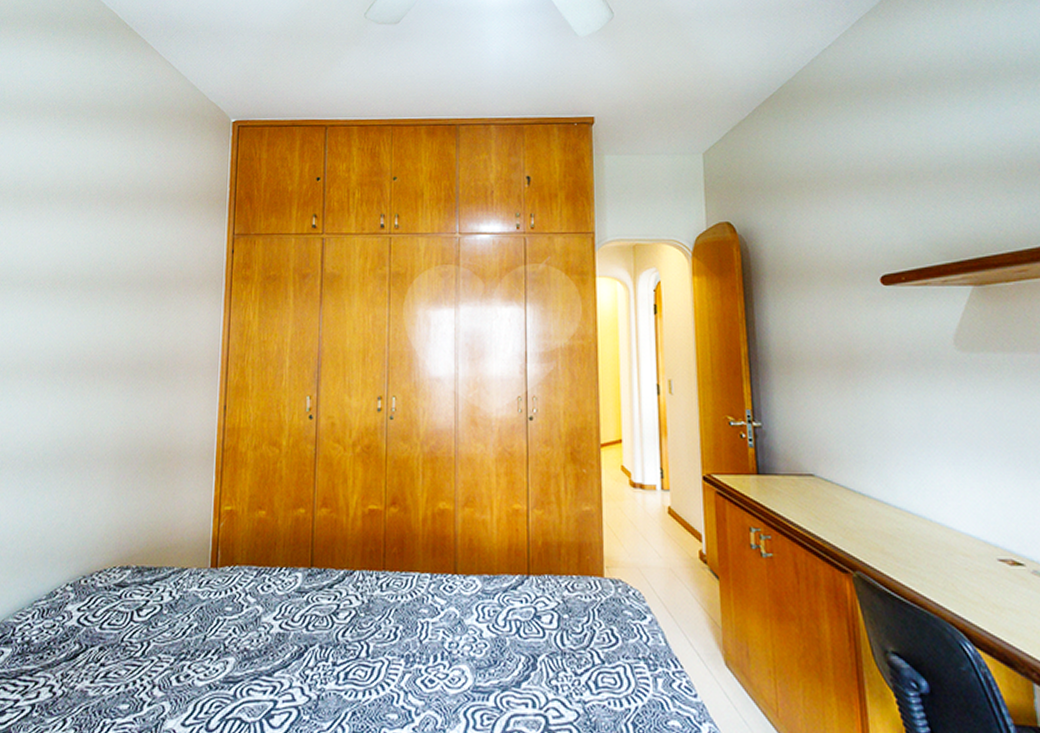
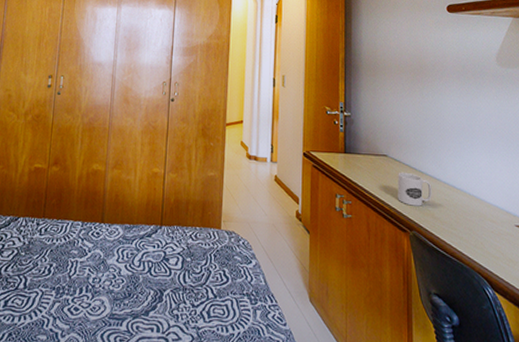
mug: none [830,495,879,539] -> present [398,172,432,206]

